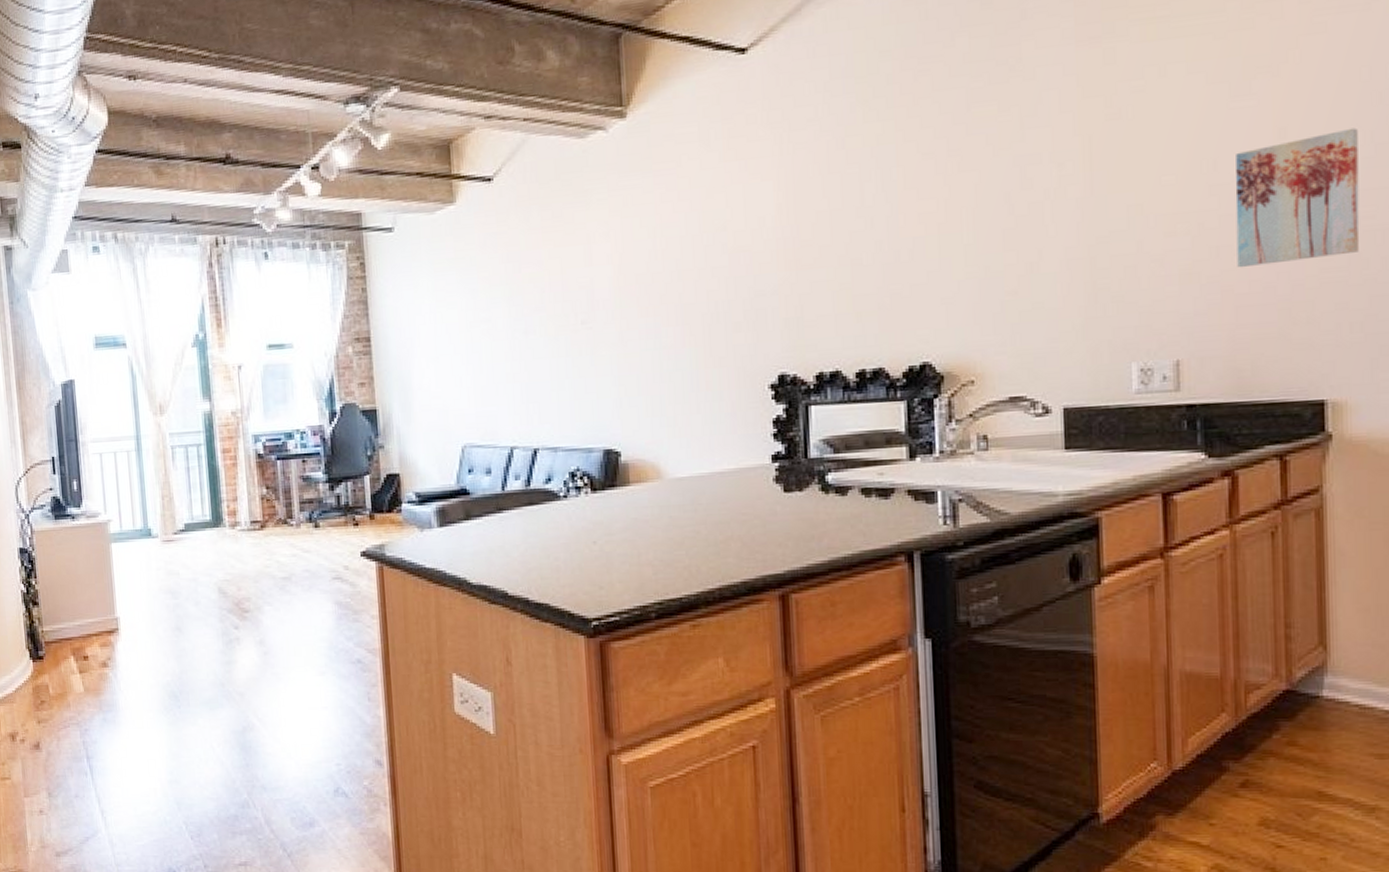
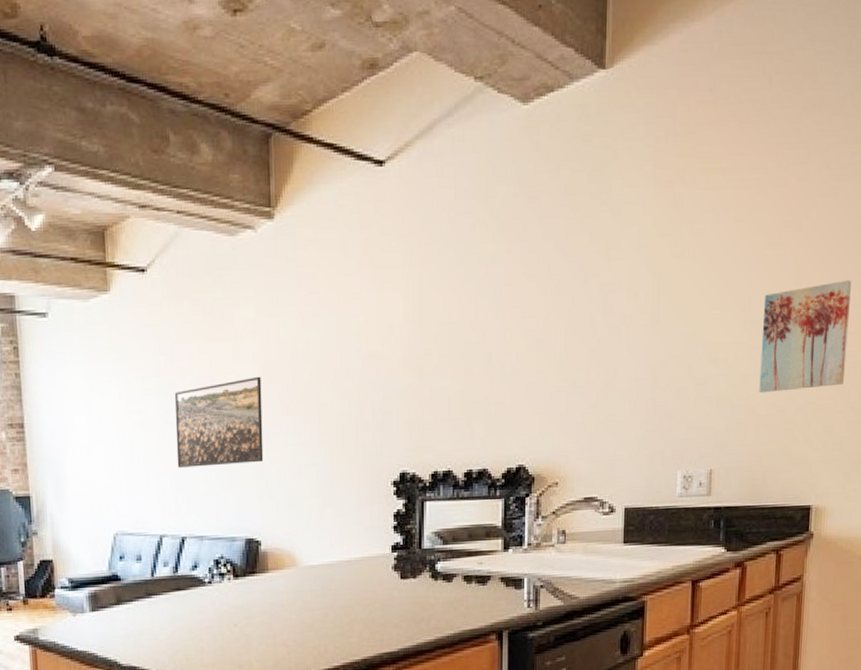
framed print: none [523,278,622,377] -> present [174,376,264,468]

